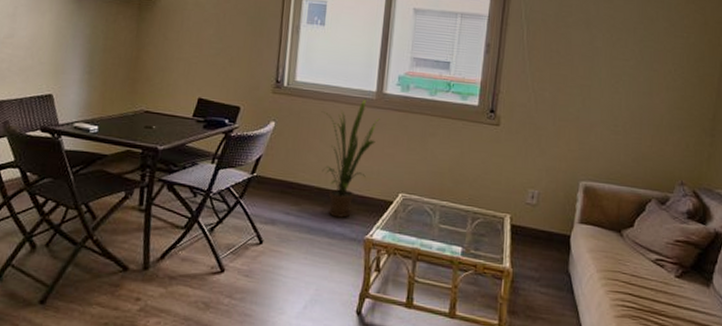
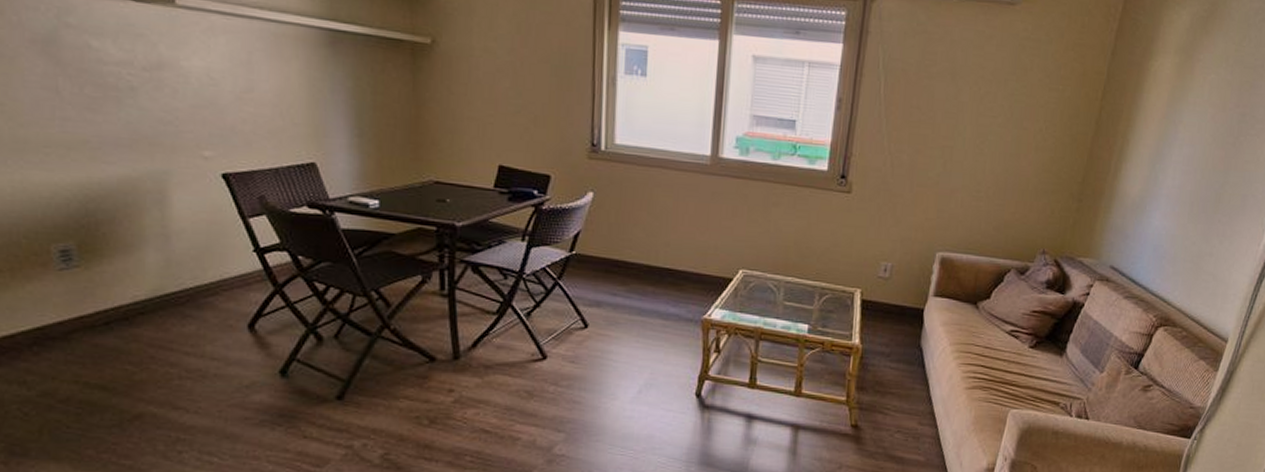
house plant: present [321,98,380,218] -> none [647,164,716,297]

